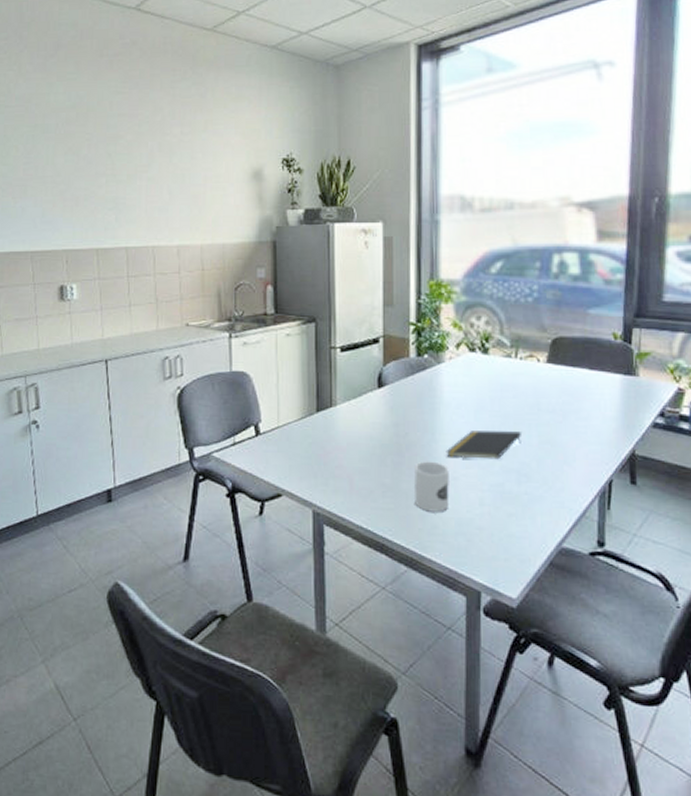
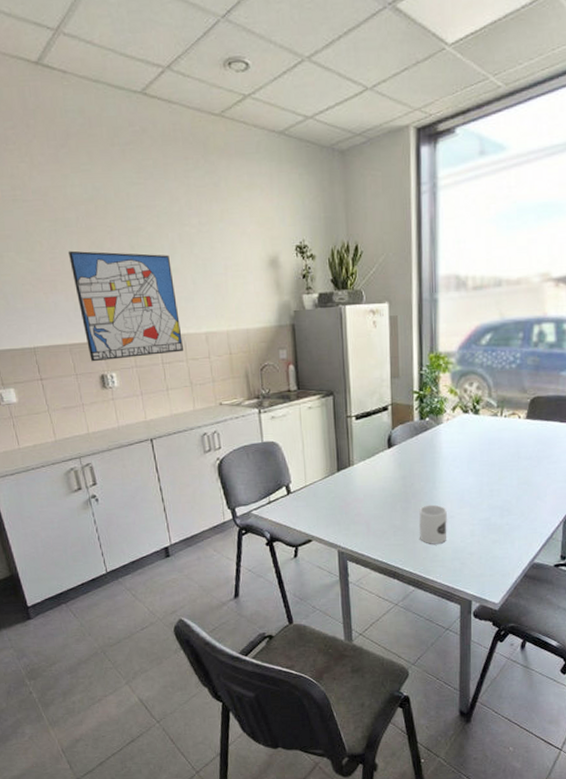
wall art: none [42,156,152,271] -> present [67,250,183,362]
notepad: present [446,431,521,460] -> none [444,476,504,501]

